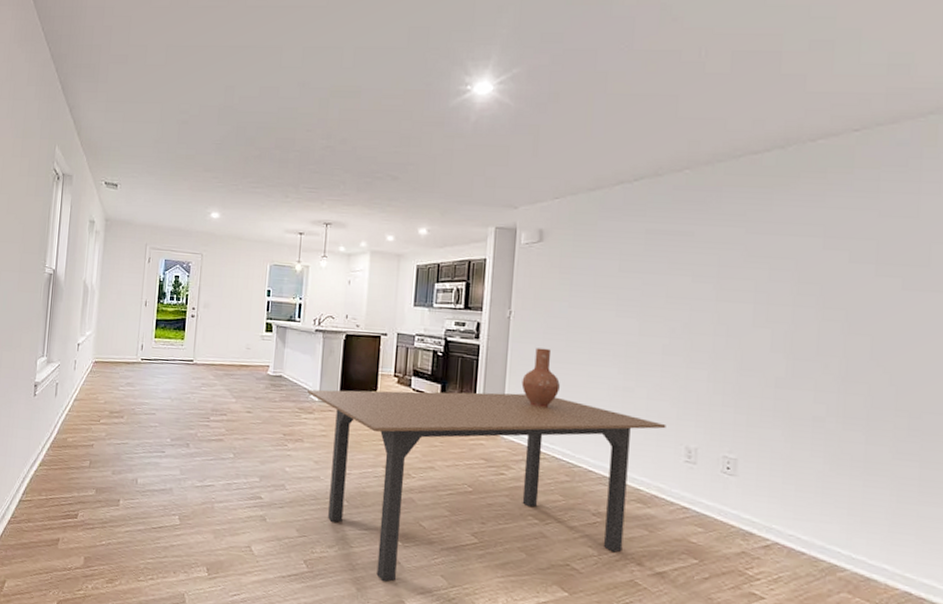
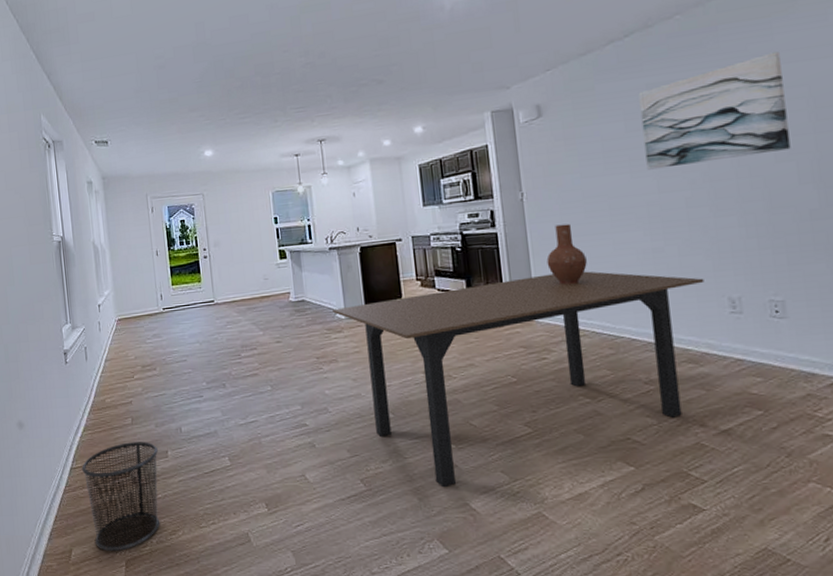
waste bin: none [30,484,110,591] -> present [82,441,160,551]
wall art: none [632,222,775,317] -> present [638,51,791,170]

